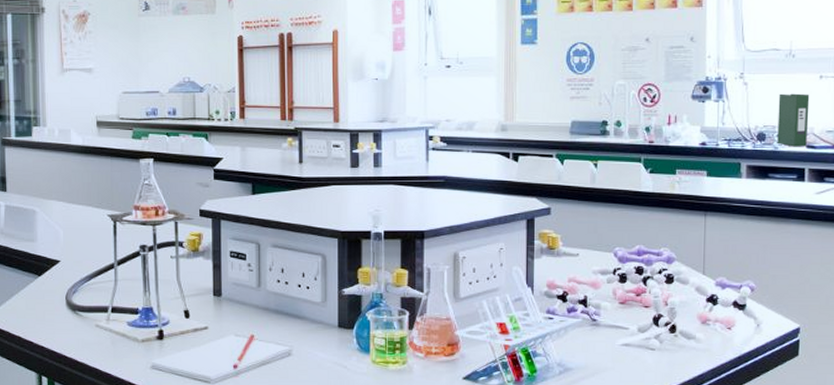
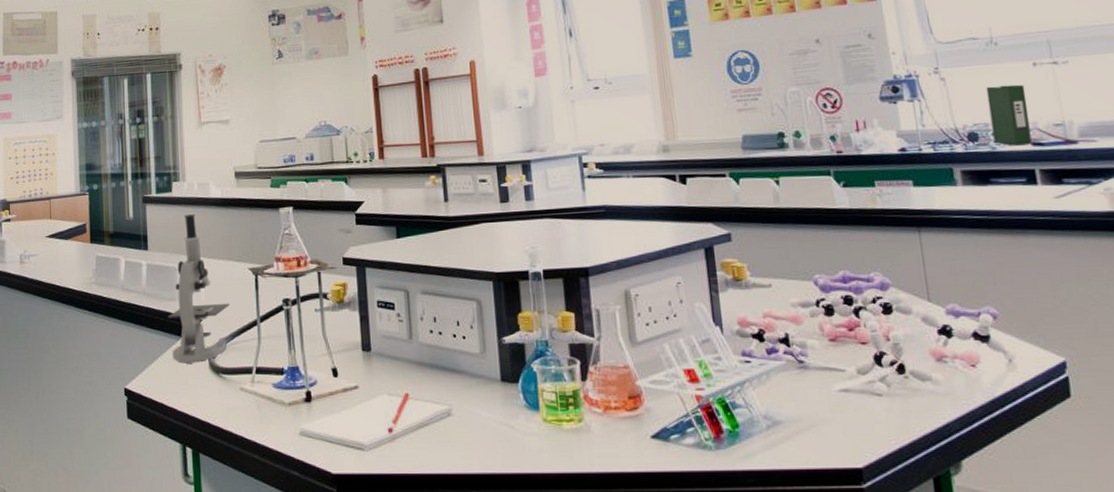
microscope: none [26,159,87,301] -> present [168,213,229,364]

